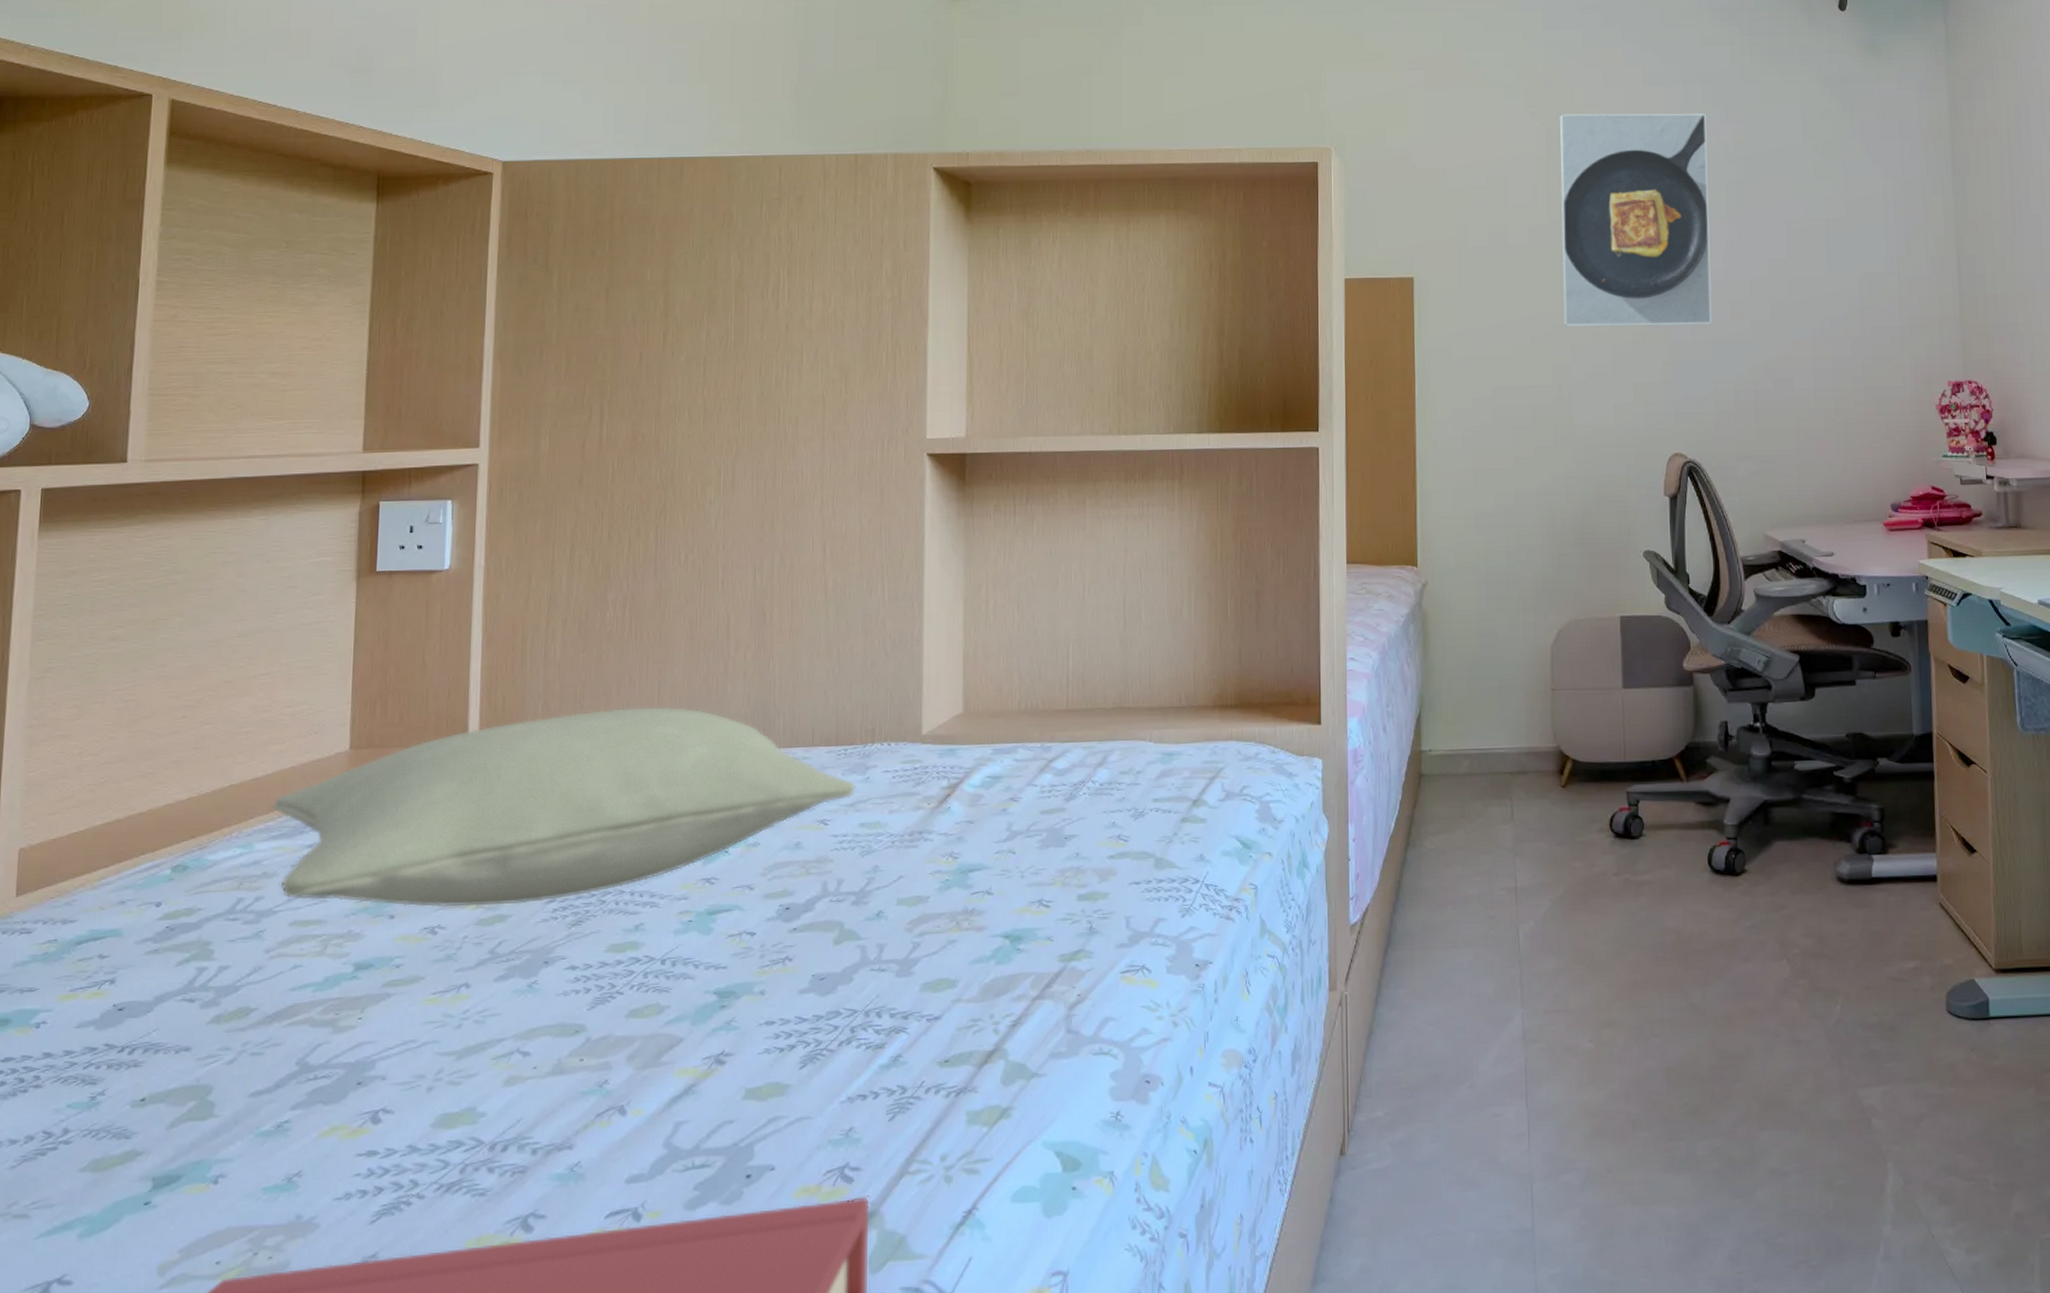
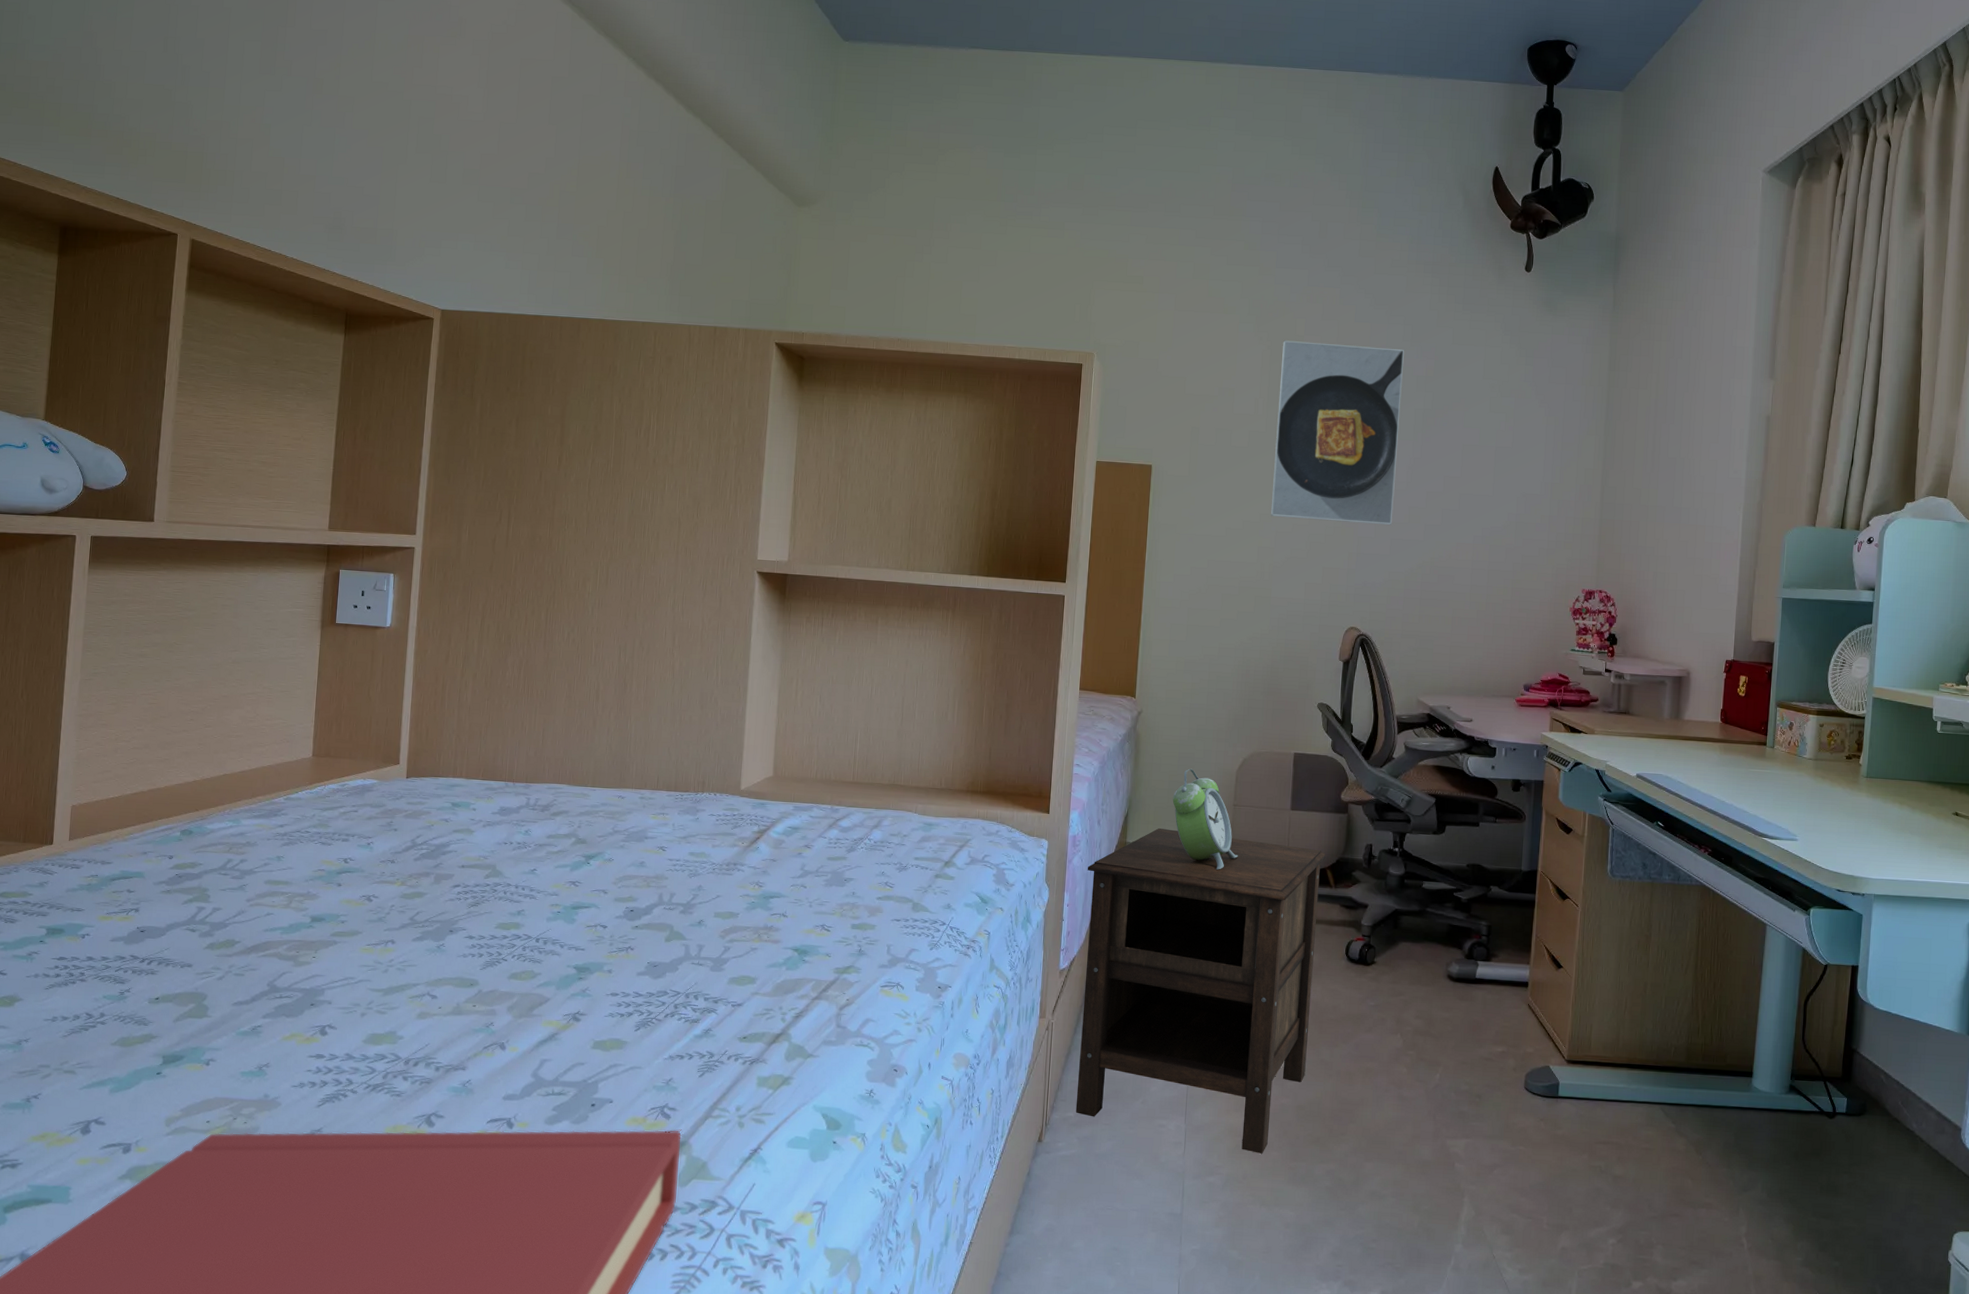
pillow: present [272,706,856,908] -> none [254,746,688,886]
nightstand: none [1374,728,1673,1137] -> present [1075,827,1326,1154]
alarm clock: none [1474,649,1563,774] -> present [1172,768,1238,870]

